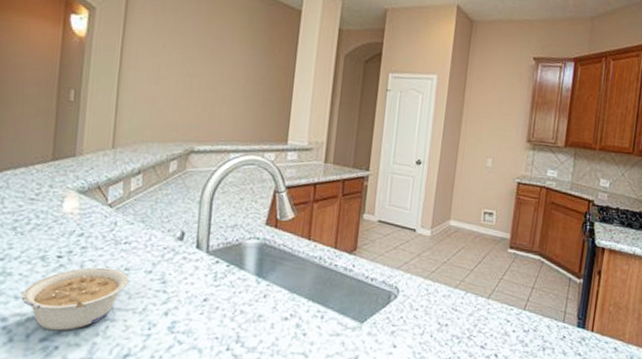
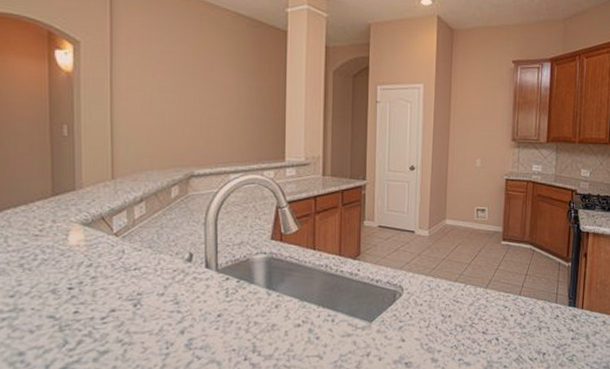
legume: present [21,267,129,331] -> none [36,294,142,359]

